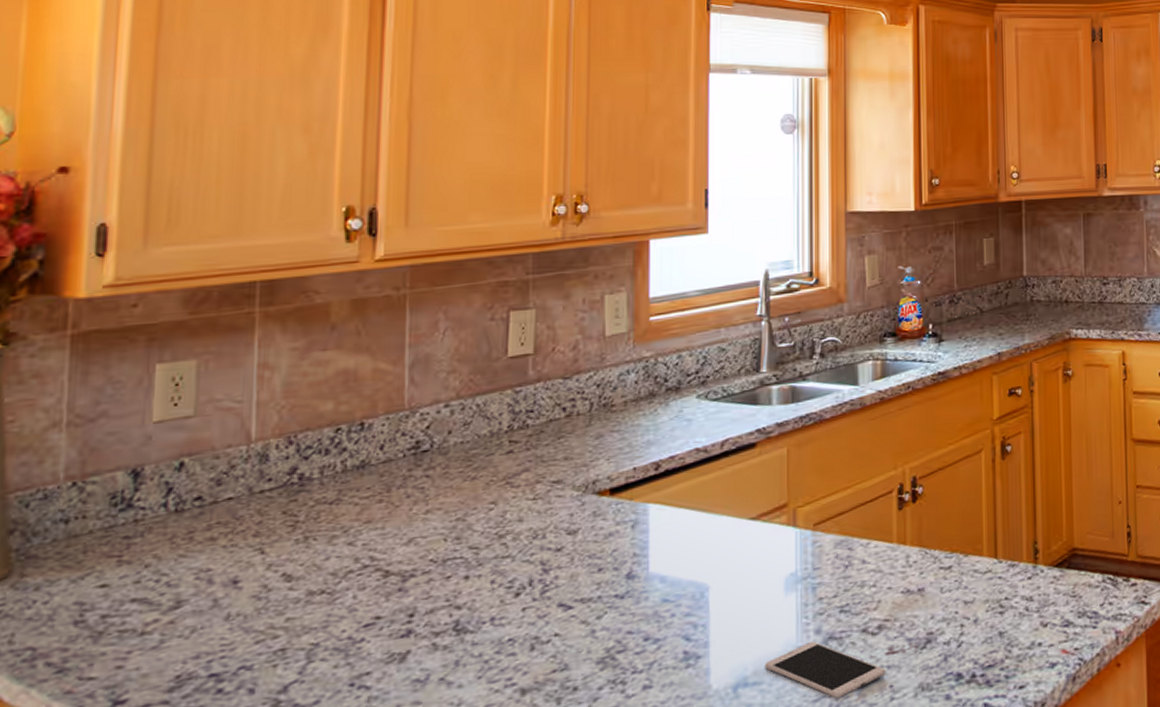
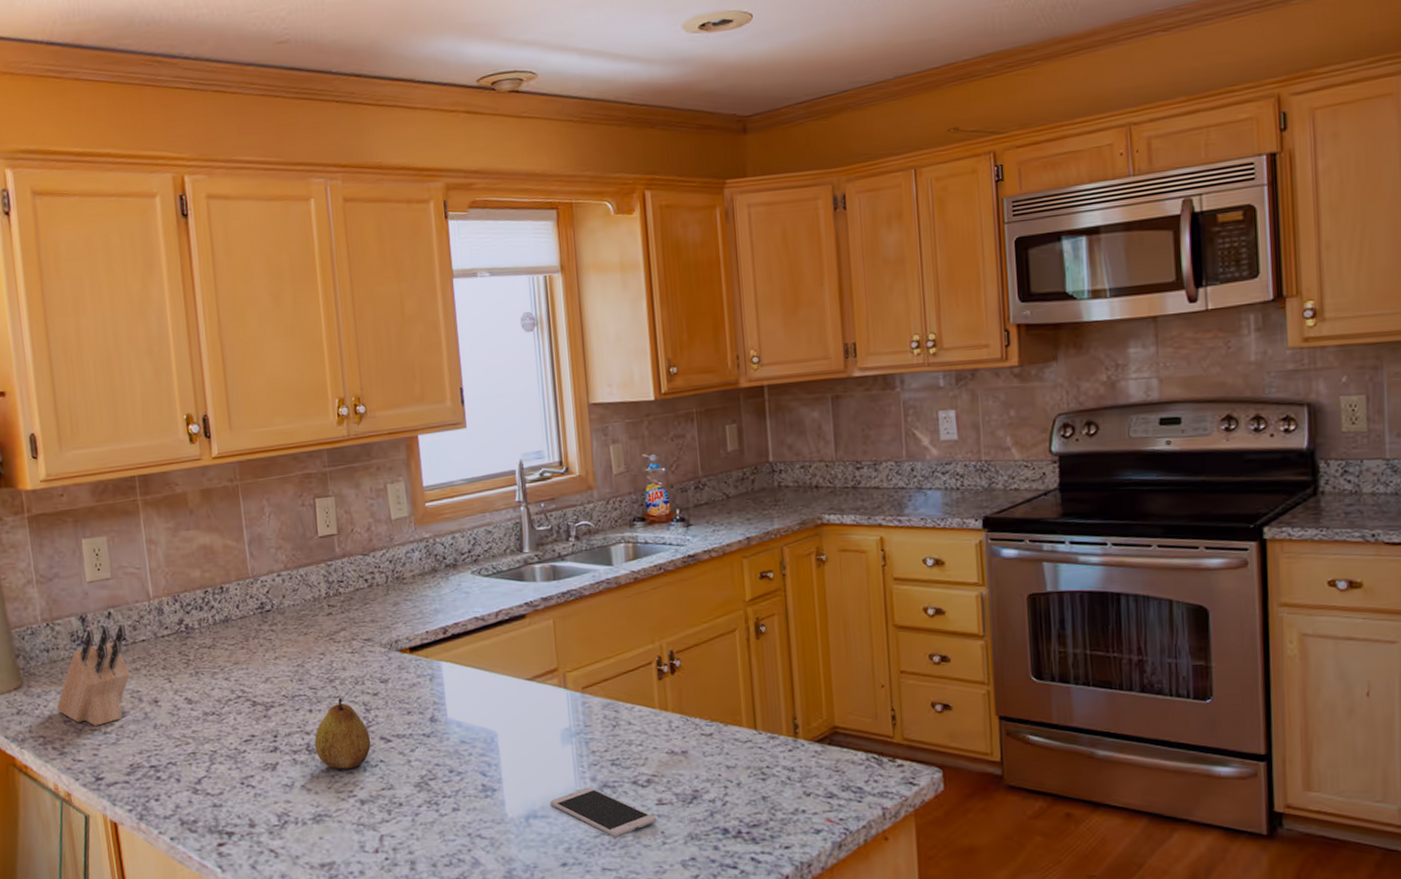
knife block: none [65,477,204,625] -> present [56,623,130,726]
fruit: none [466,557,545,651] -> present [314,698,371,769]

